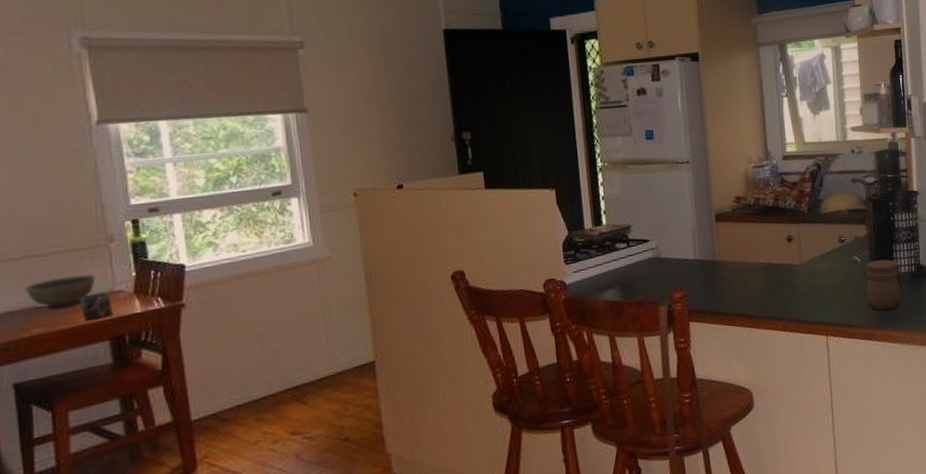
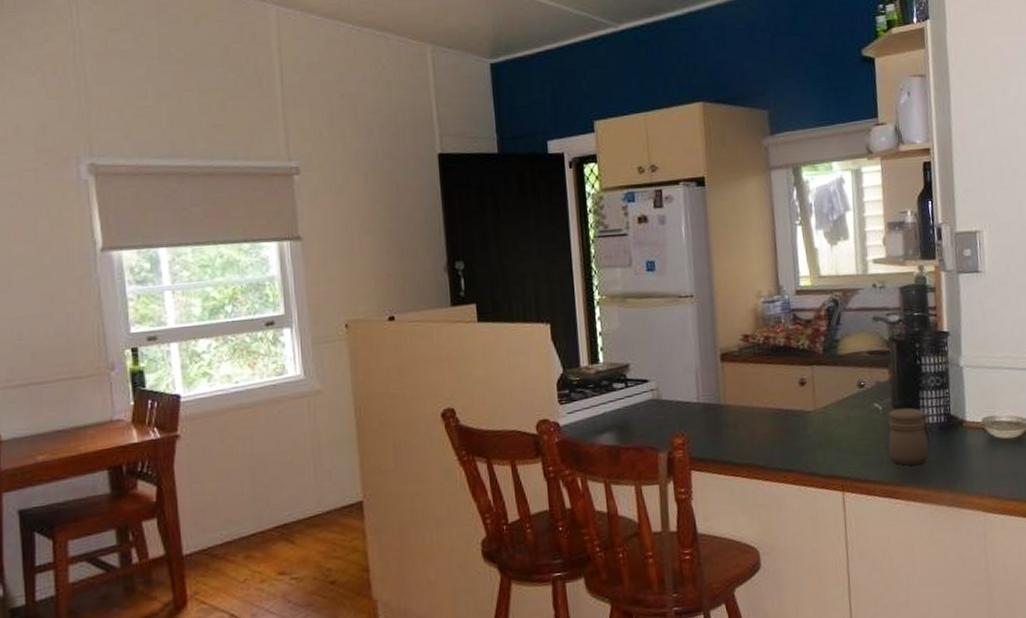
bowl: present [25,274,95,310] -> none [31,402,96,437]
cup: present [80,292,114,321] -> none [82,421,112,449]

